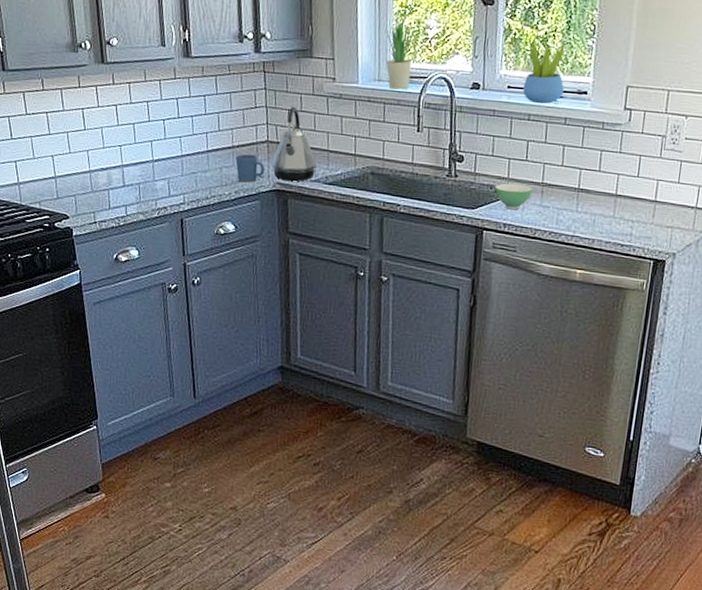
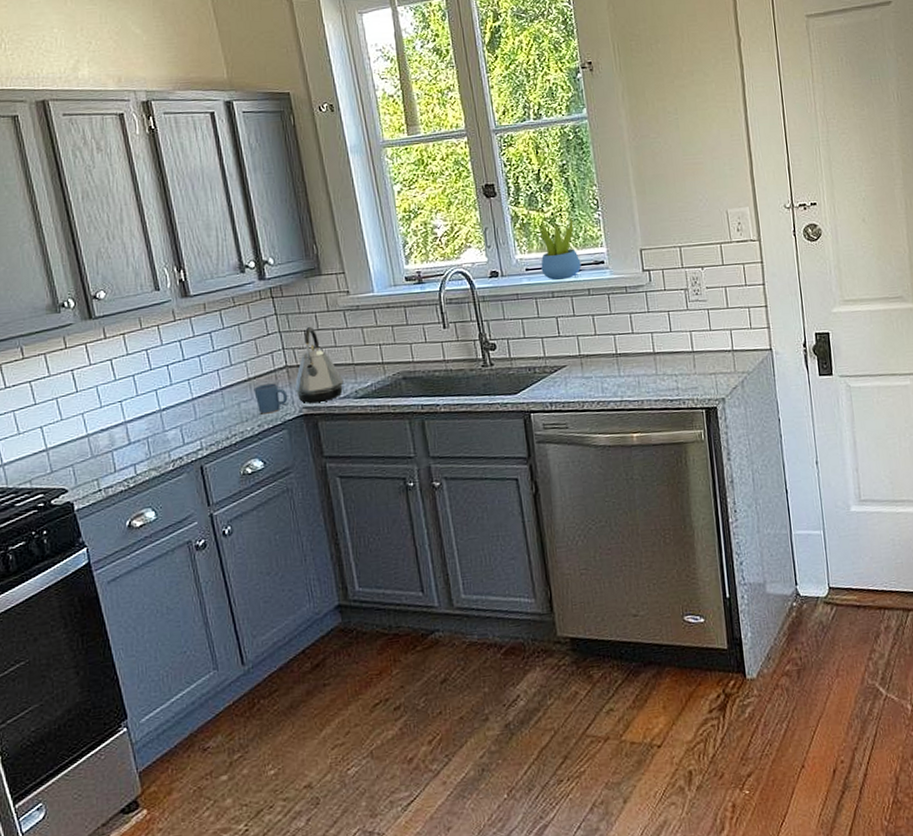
potted plant: present [386,16,416,90] -> none [393,221,427,292]
bowl: present [494,183,533,210] -> none [532,360,572,388]

